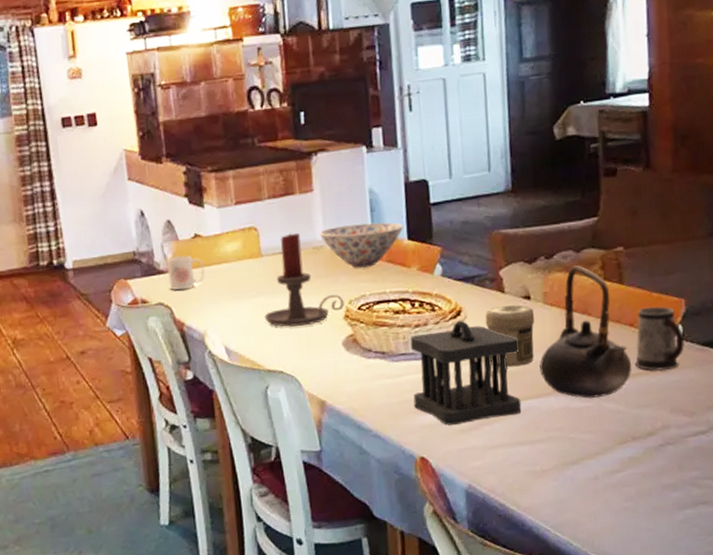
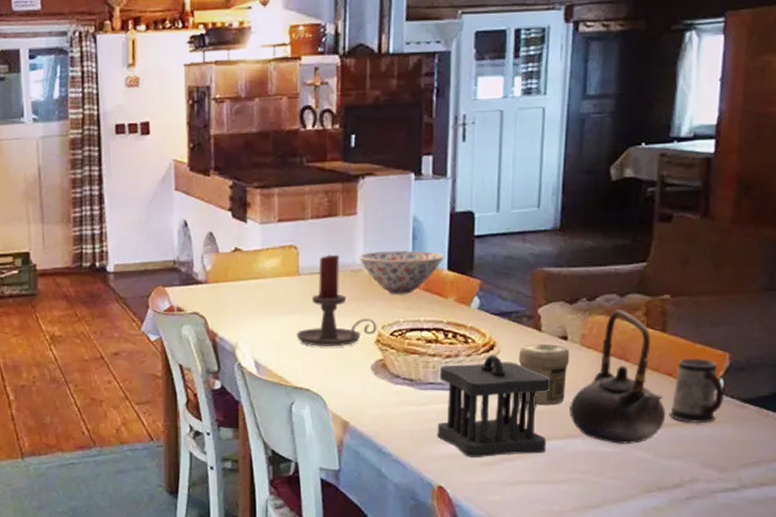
mug: present [166,255,205,290] -> none [205,268,242,301]

